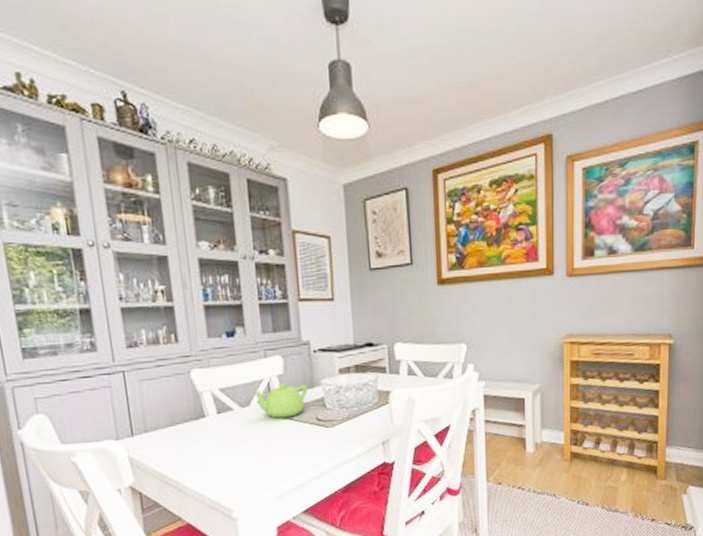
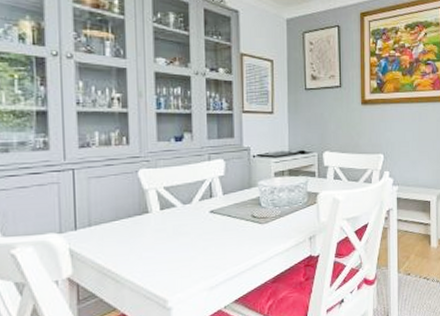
teapot: present [251,383,308,419] -> none [194,183,246,215]

